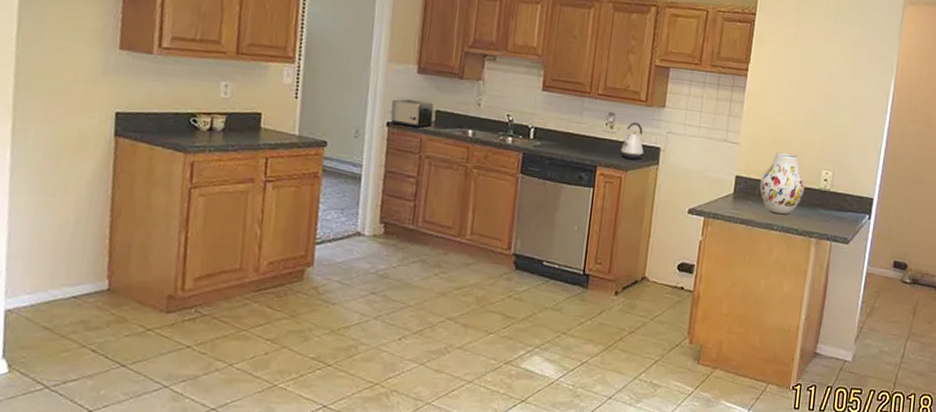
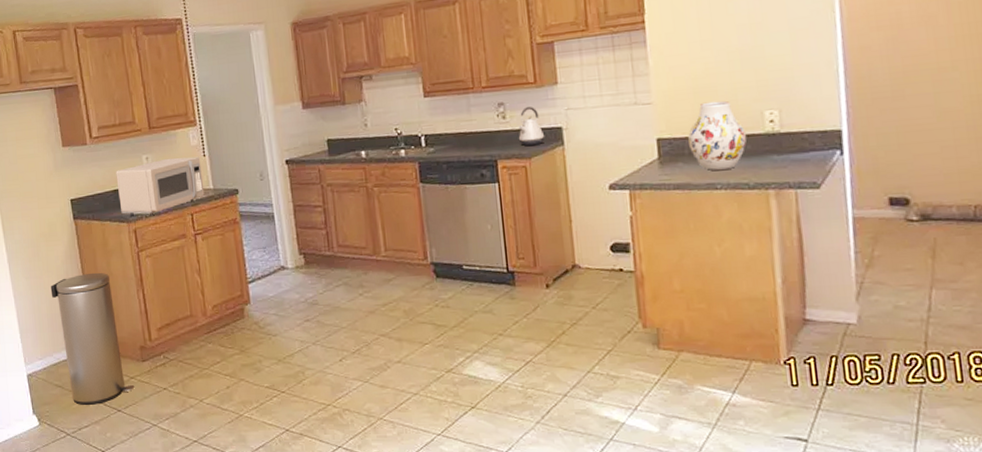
pedal bin: none [62,201,151,356] -> present [50,272,135,405]
microwave: none [179,90,291,151] -> present [116,156,205,216]
toaster: present [390,98,434,128] -> none [285,133,326,161]

